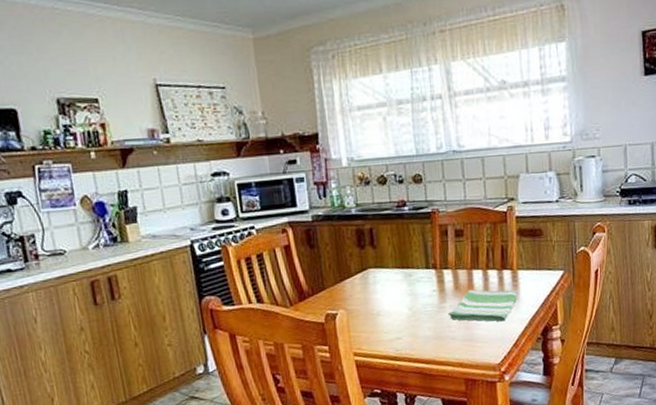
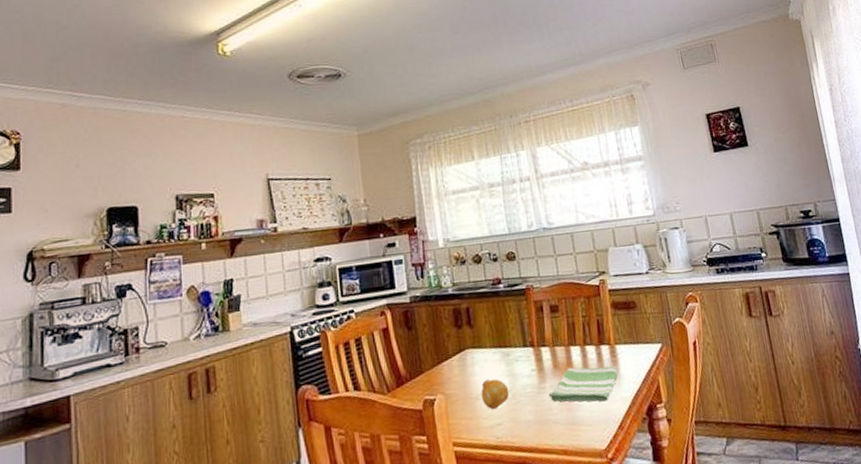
fruit: none [382,297,410,326] -> present [481,378,509,410]

